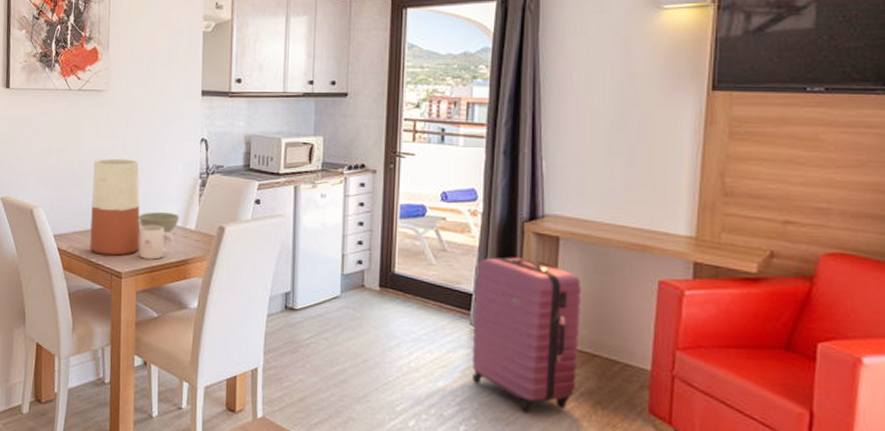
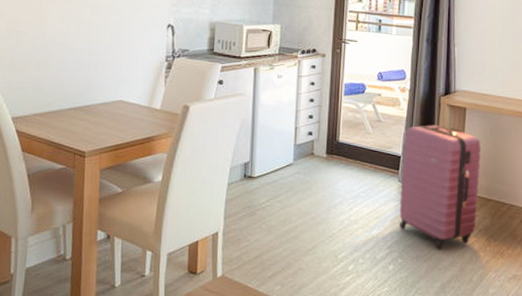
vase: present [89,158,141,256] -> none [51,42,106,136]
mug: present [138,225,175,261] -> none [103,105,141,139]
bowl: present [139,212,180,238] -> none [104,93,146,117]

